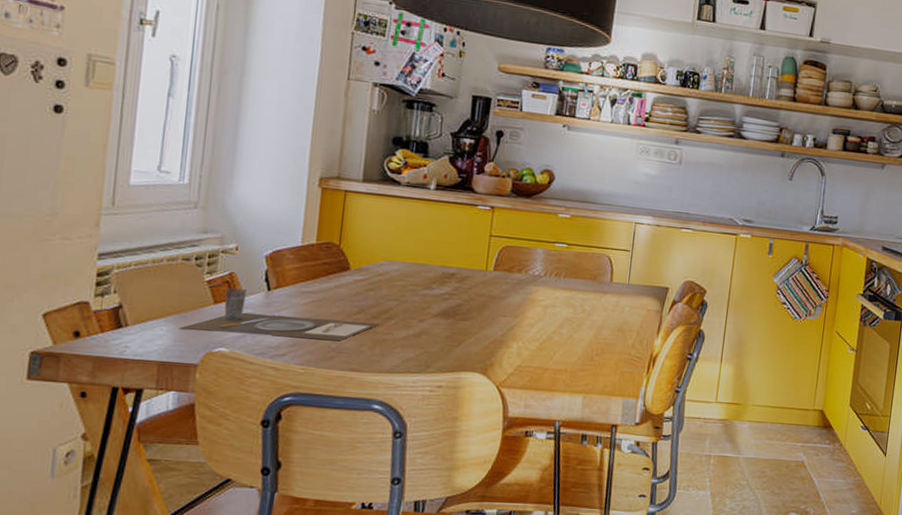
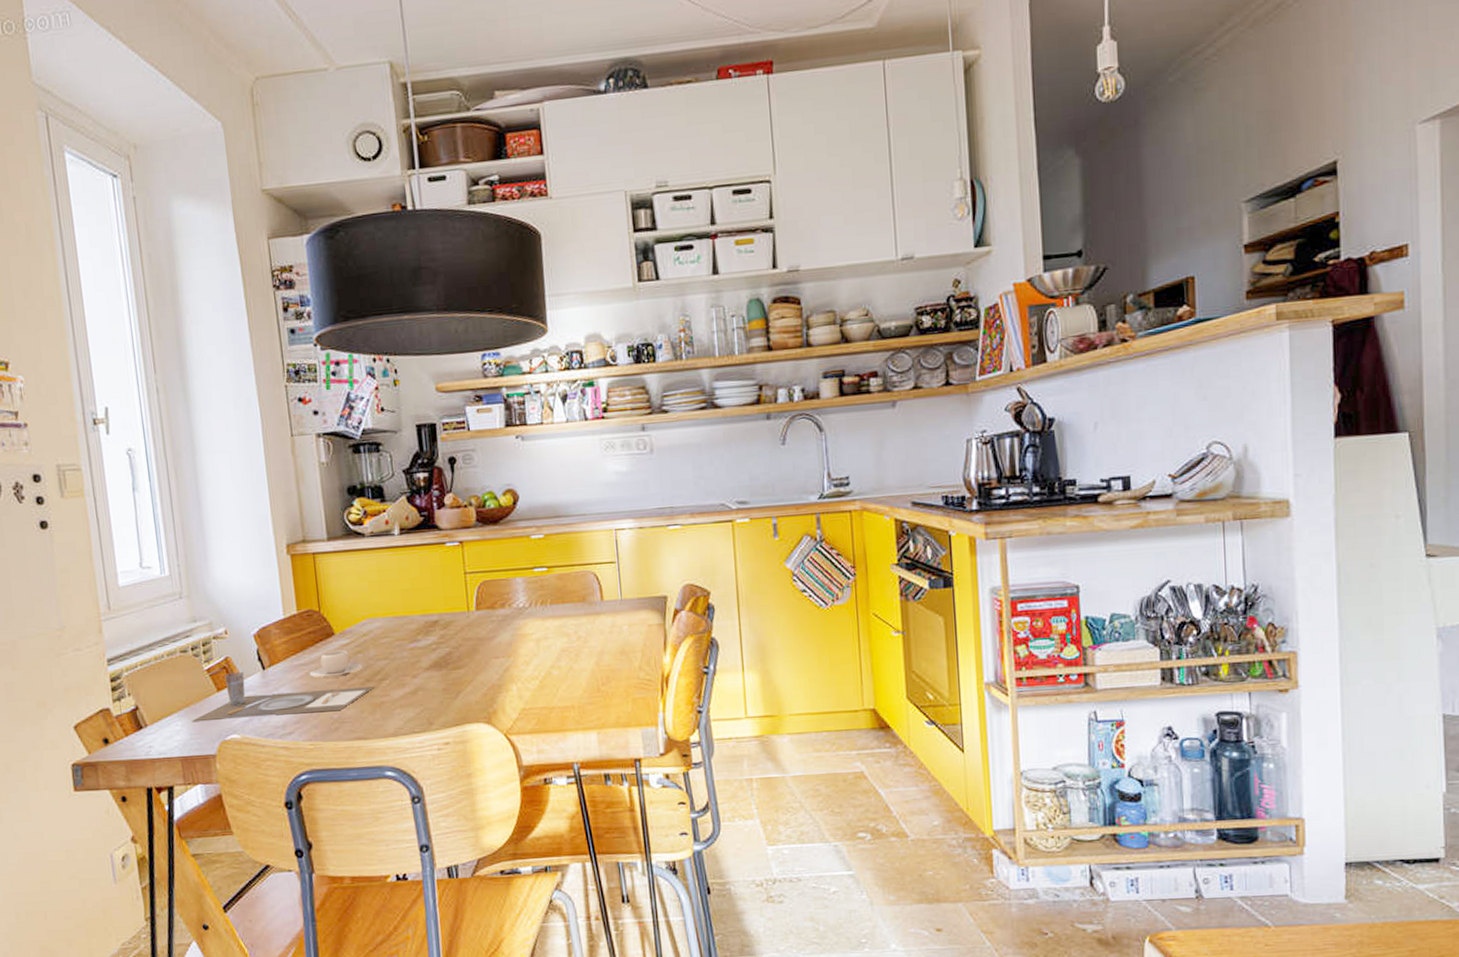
teacup: none [315,283,372,310] -> present [309,649,363,678]

